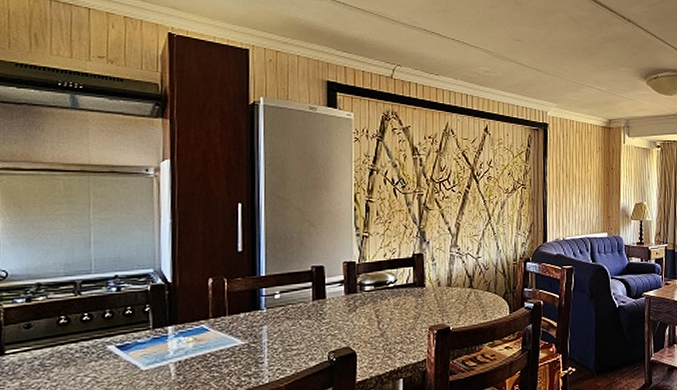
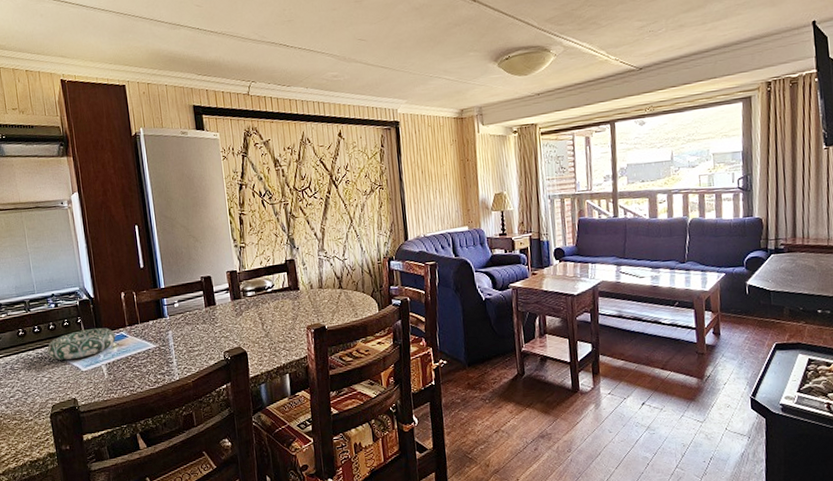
decorative bowl: none [96,319,193,356] -> present [47,328,116,360]

